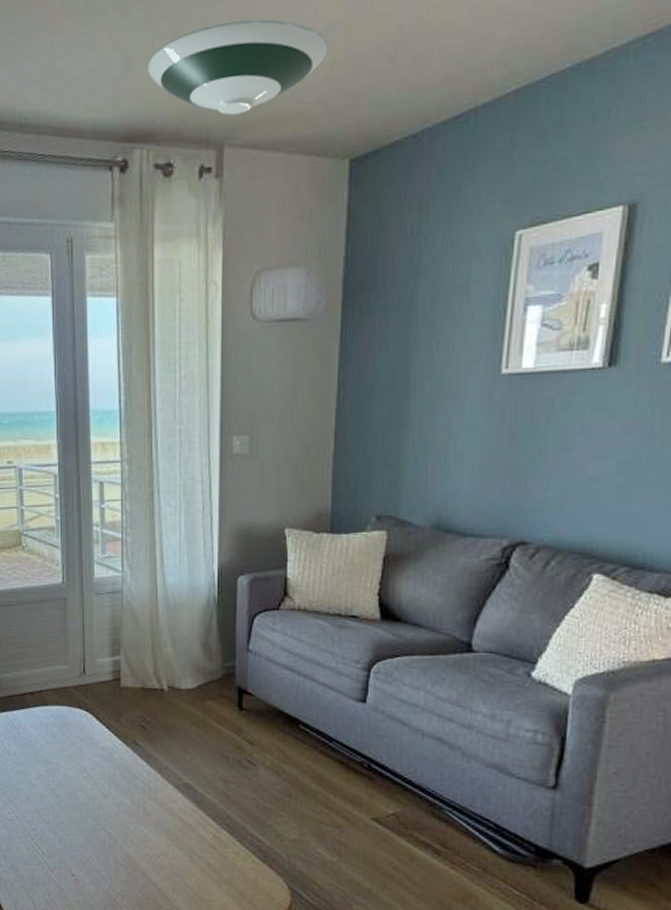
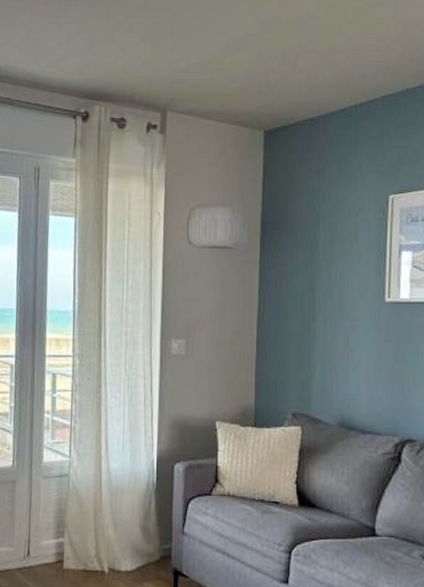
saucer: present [146,19,328,116] -> none [107,24,246,89]

